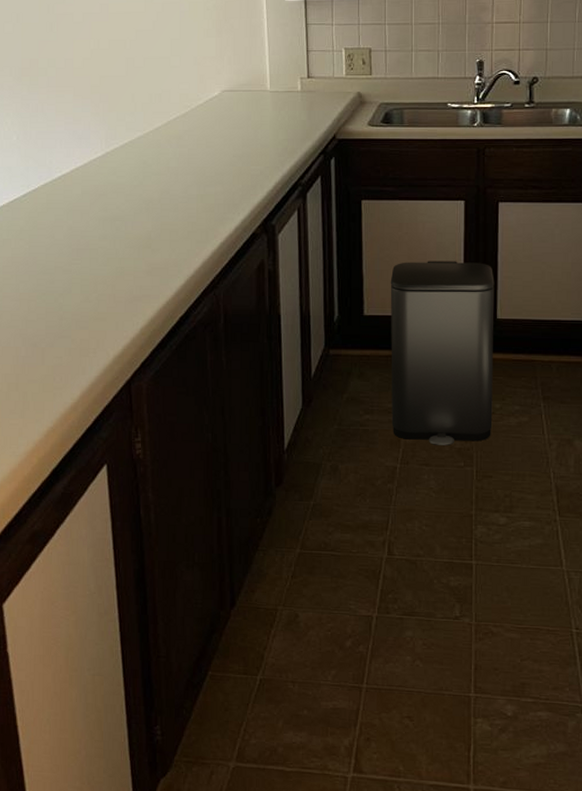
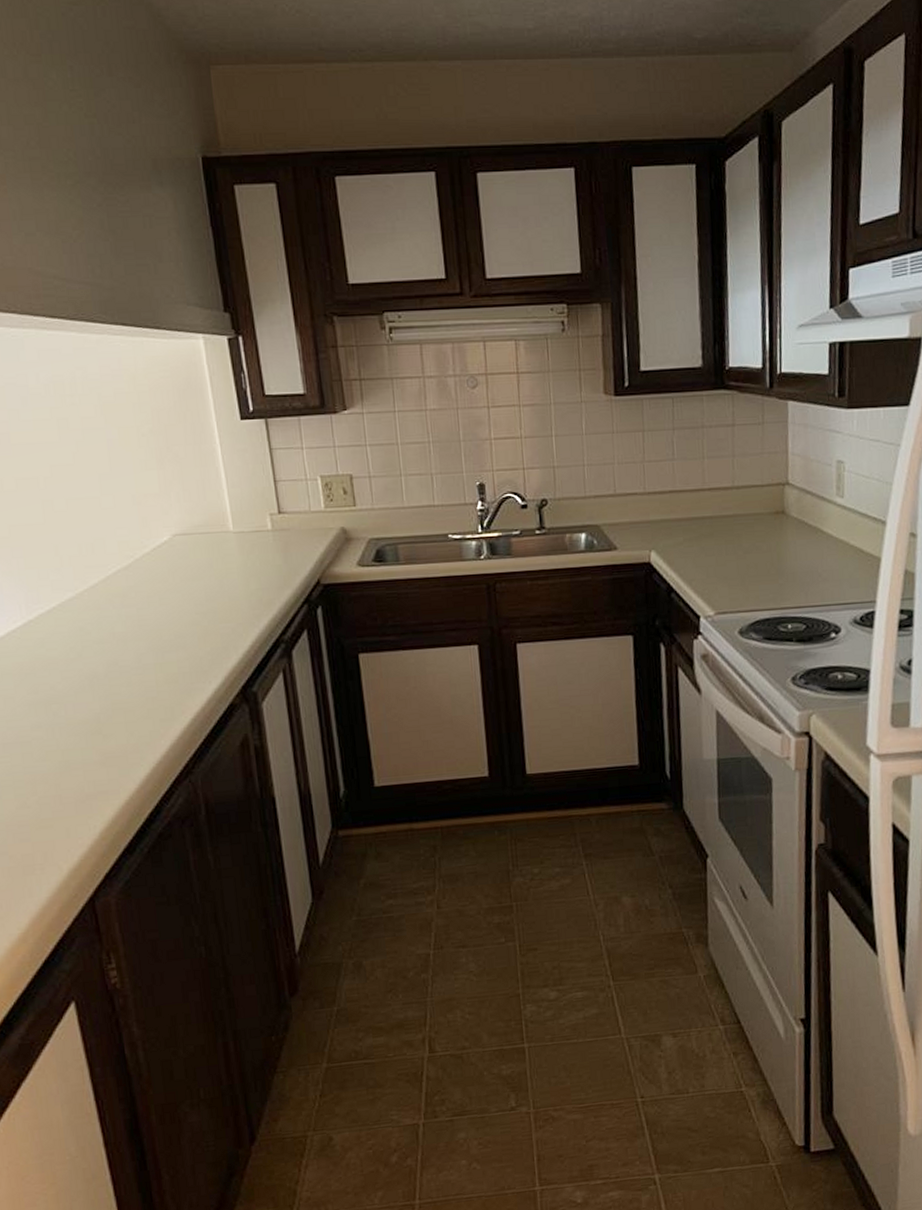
pedal bin: present [390,261,495,447] -> none [401,713,533,924]

